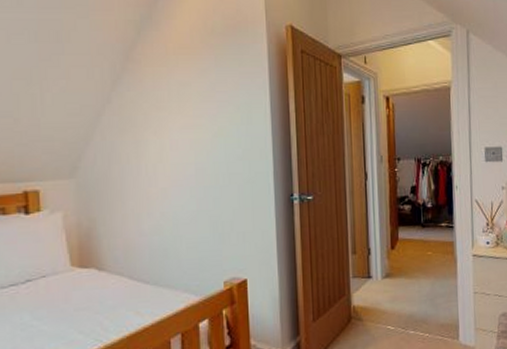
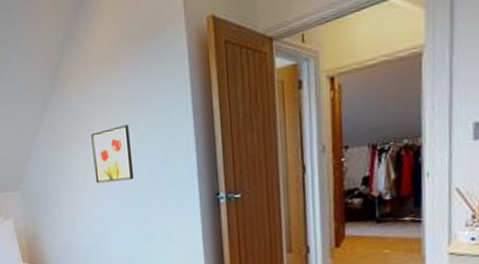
wall art: none [166,117,210,177] -> present [91,125,134,183]

